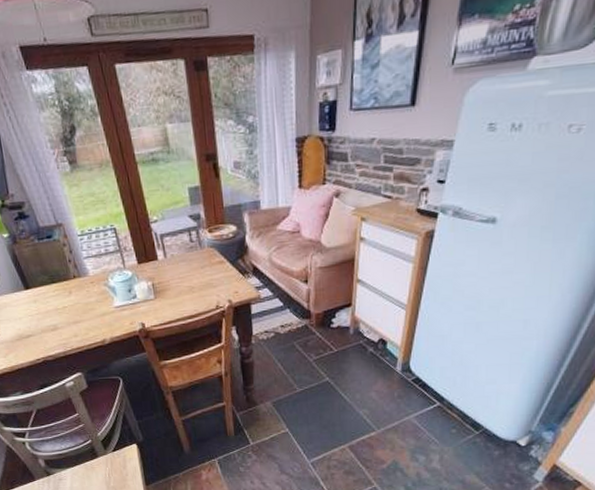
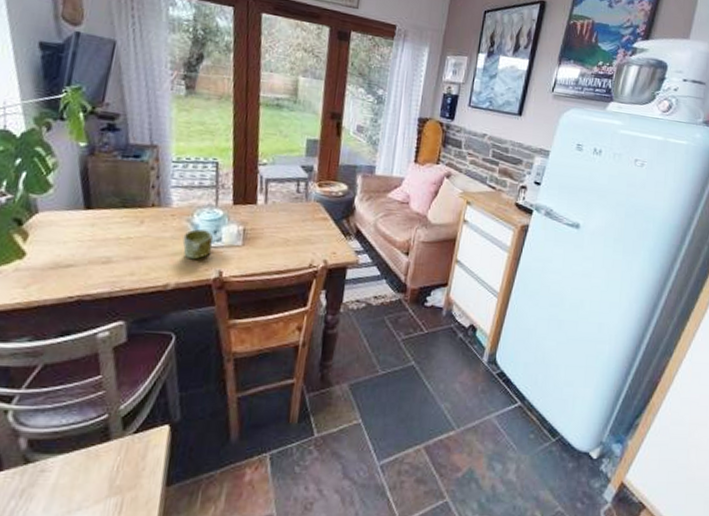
mug: none [105,290,131,317] -> present [182,229,214,260]

